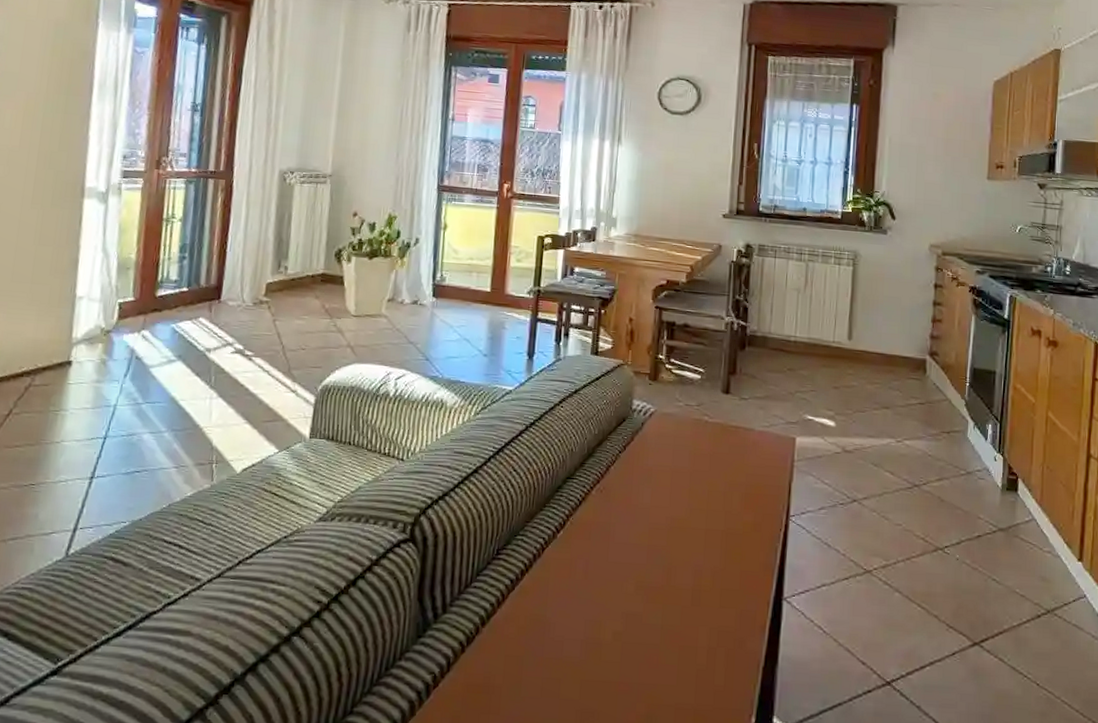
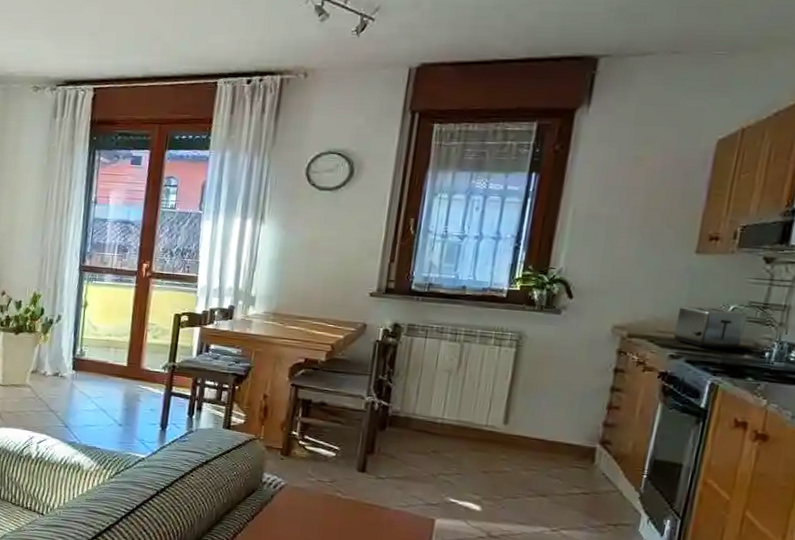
toaster: none [977,226,1032,265] -> present [673,306,748,350]

